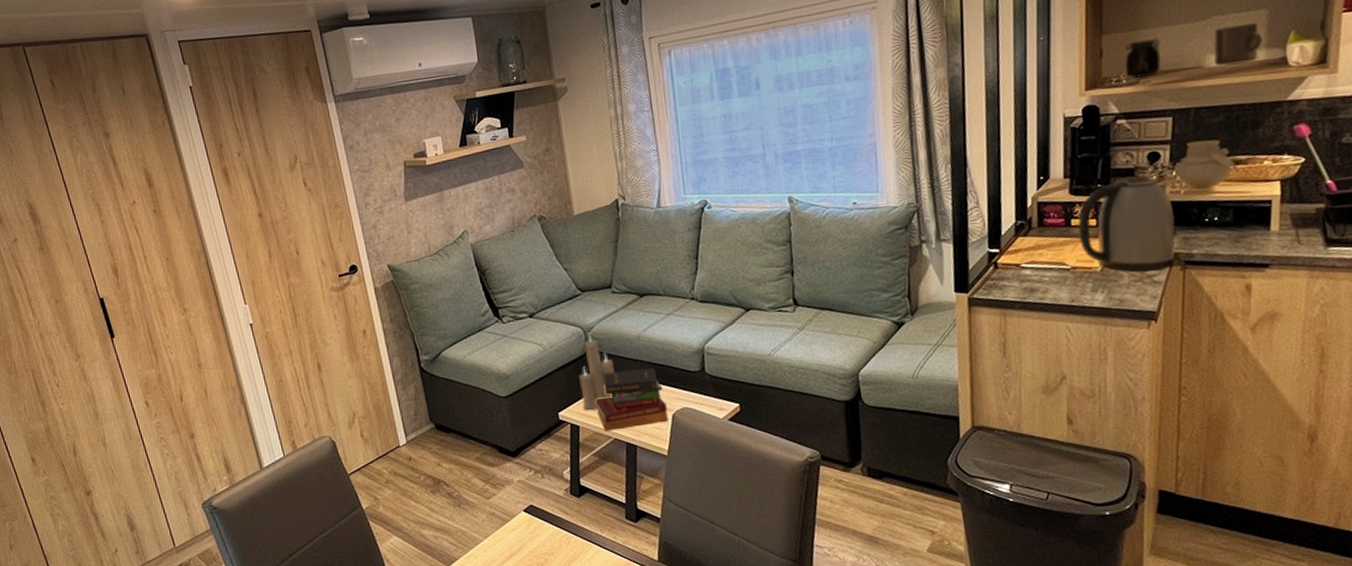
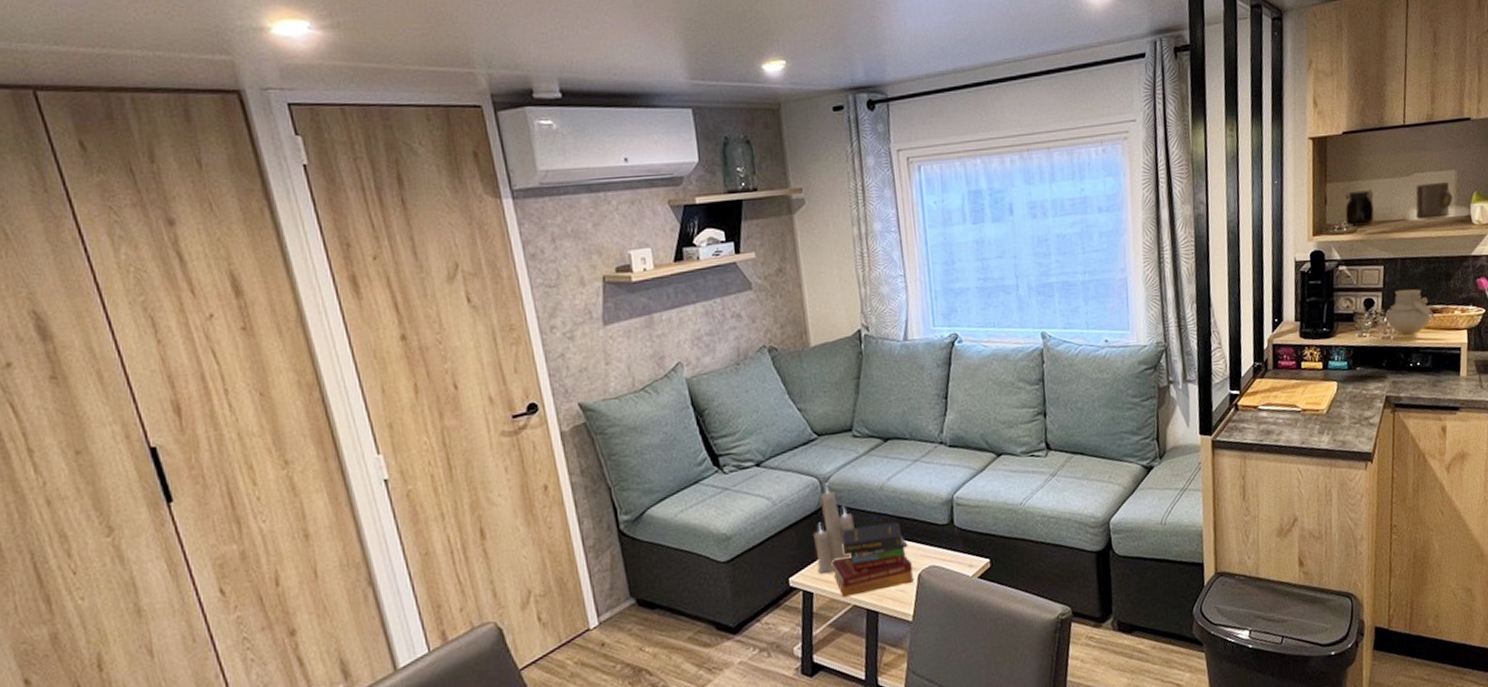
kettle: present [1078,175,1176,272] -> none [1307,321,1387,414]

